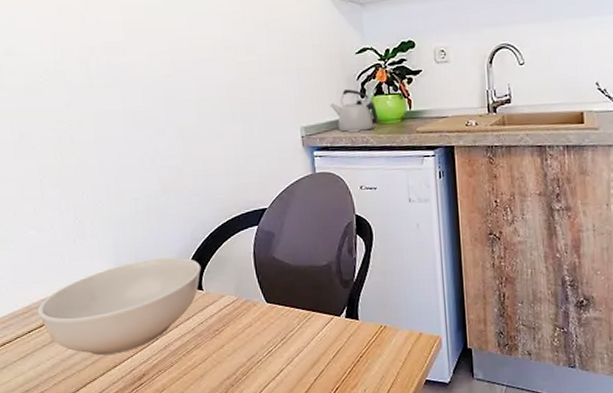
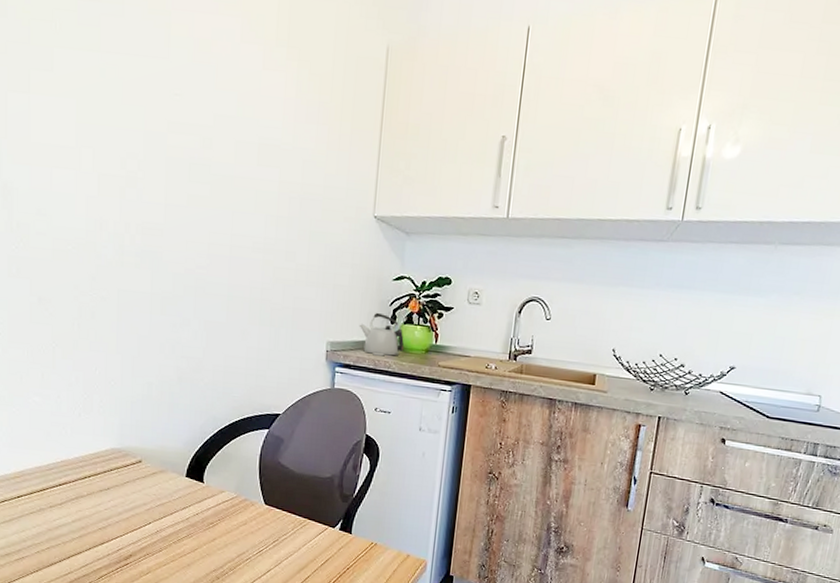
bowl: present [37,257,202,356] -> none [30,444,206,532]

